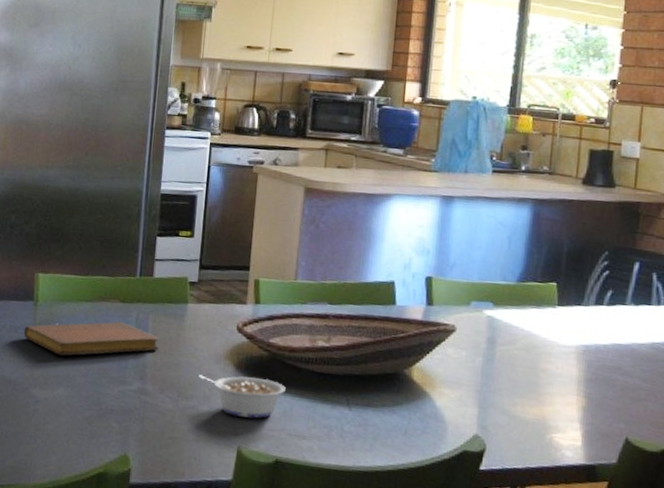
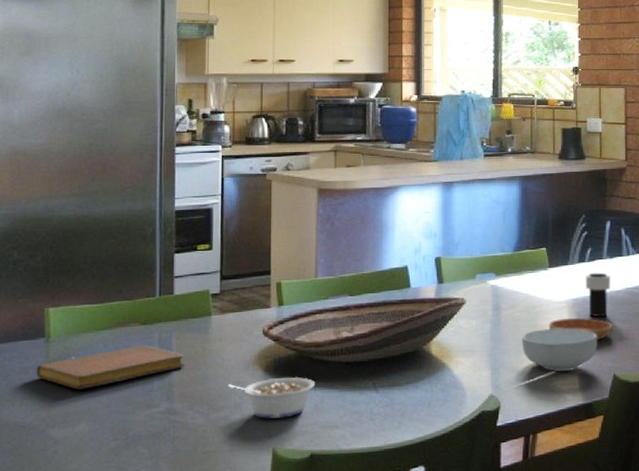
cereal bowl: none [517,372,610,425] -> present [522,328,597,371]
saucer: none [550,365,630,397] -> present [548,317,613,340]
cup: none [600,318,633,371] -> present [585,272,611,318]

